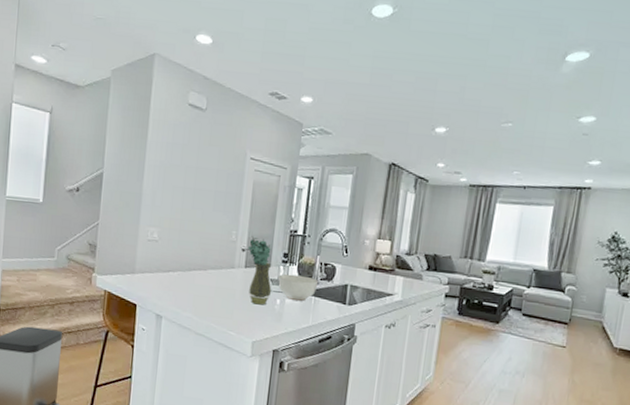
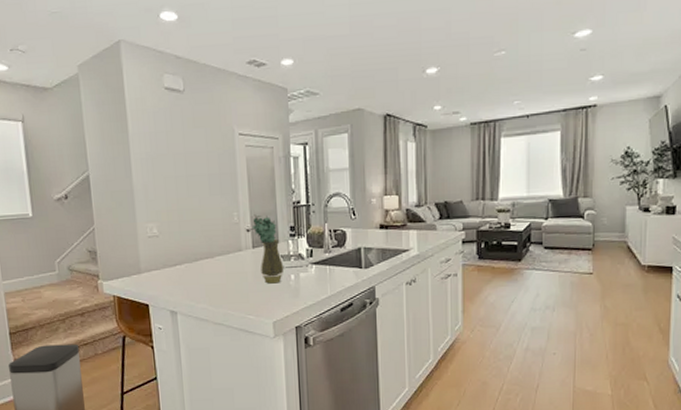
bowl: present [278,274,319,301] -> none [289,246,331,273]

